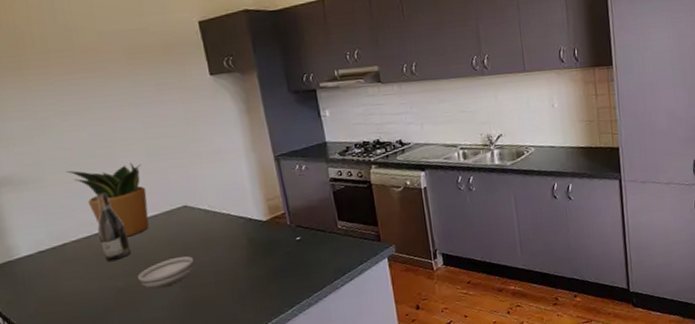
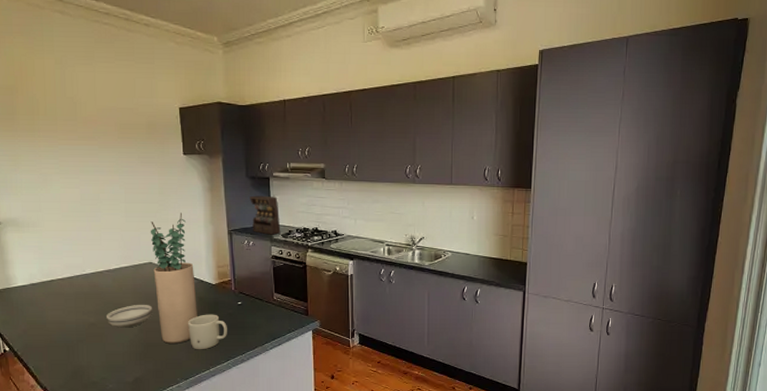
potted plant: present [67,162,149,237] -> none [60,220,121,282]
wine bottle: present [97,192,131,261] -> none [78,242,103,299]
vase: none [179,142,250,299] -> present [150,212,197,344]
mug: none [239,255,289,301] -> present [188,314,228,350]
spice rack: none [295,110,337,155] -> present [250,195,281,235]

